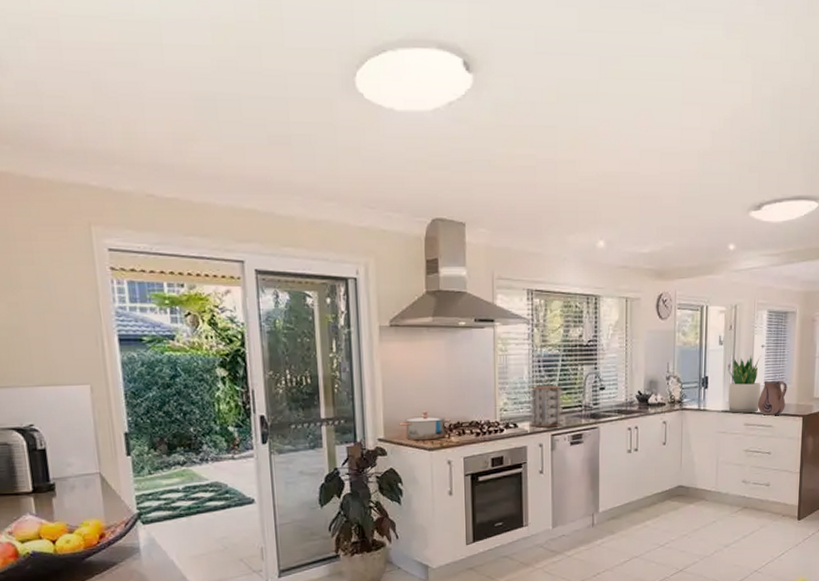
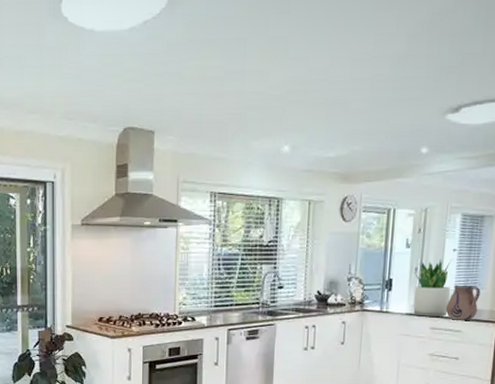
cooking pot: present [399,411,451,442] -> none [85,302,132,330]
spice rack: present [530,379,564,428] -> none [208,277,241,322]

